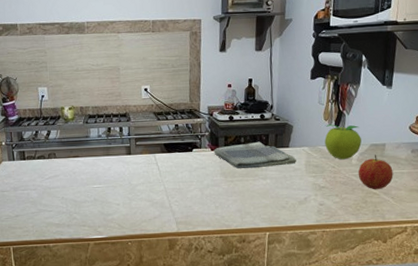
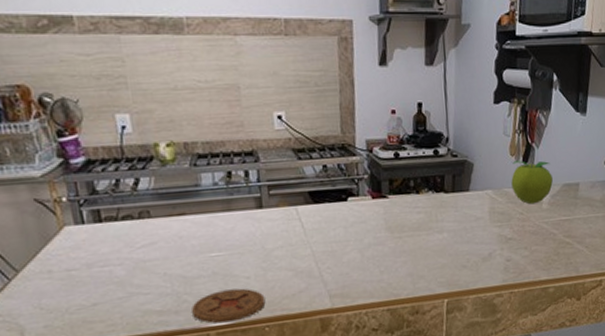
coaster: none [79,212,130,237] -> present [192,288,266,324]
dish towel: present [214,141,296,169] -> none [375,184,478,221]
fruit: present [358,155,394,190] -> none [549,196,588,239]

